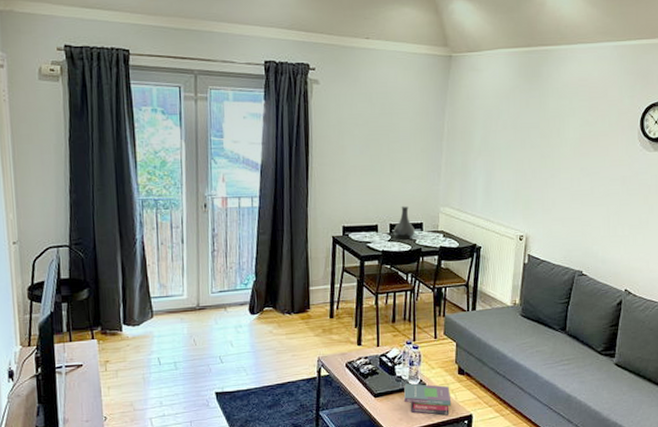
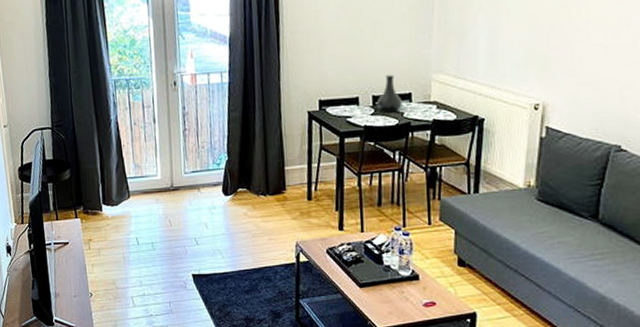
books: present [403,383,452,416] -> none [393,274,451,312]

